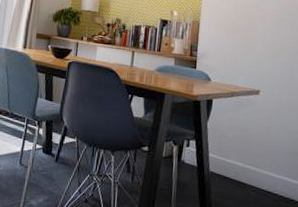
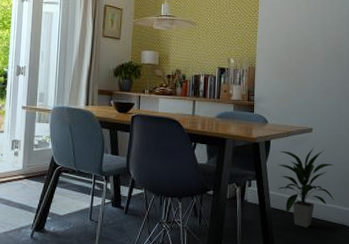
indoor plant: none [219,111,282,198] -> present [278,148,335,228]

